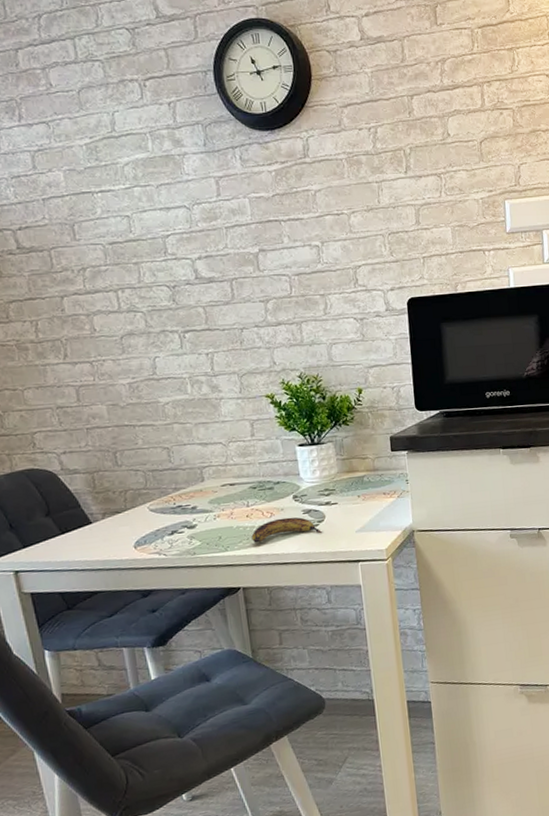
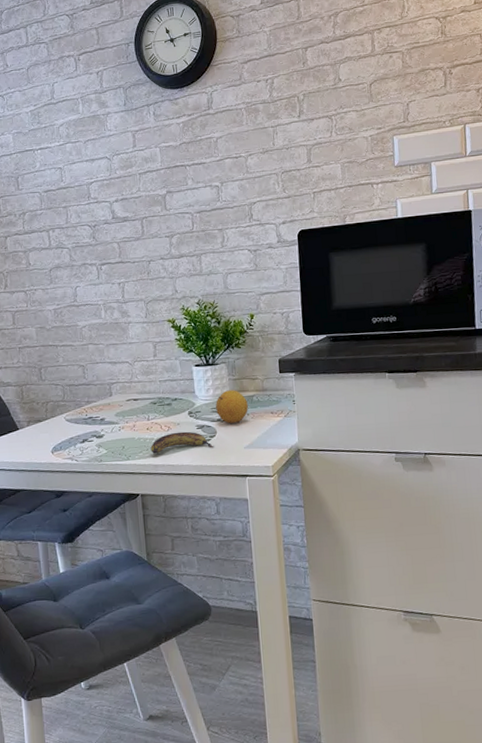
fruit: none [323,470,359,507] -> present [216,390,248,424]

